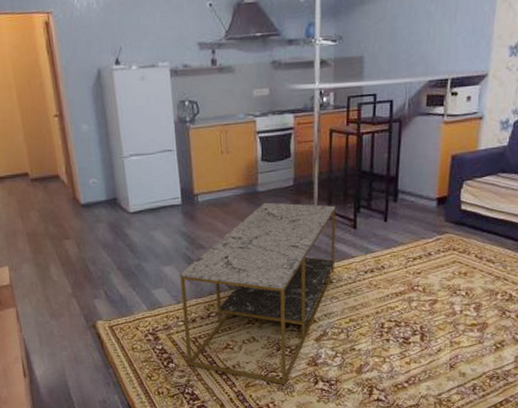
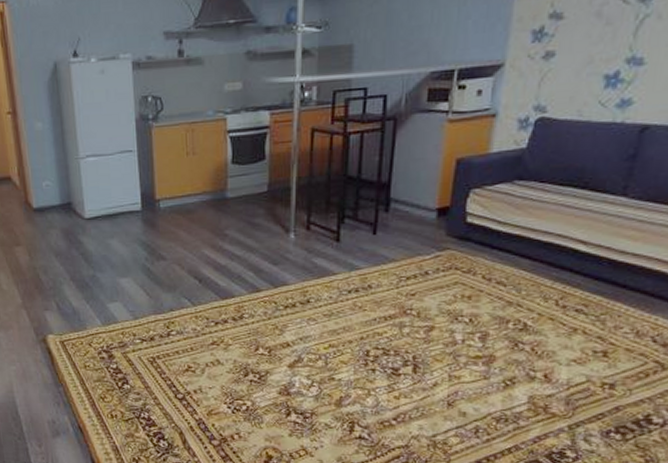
coffee table: present [180,202,336,385] -> none [138,209,316,415]

